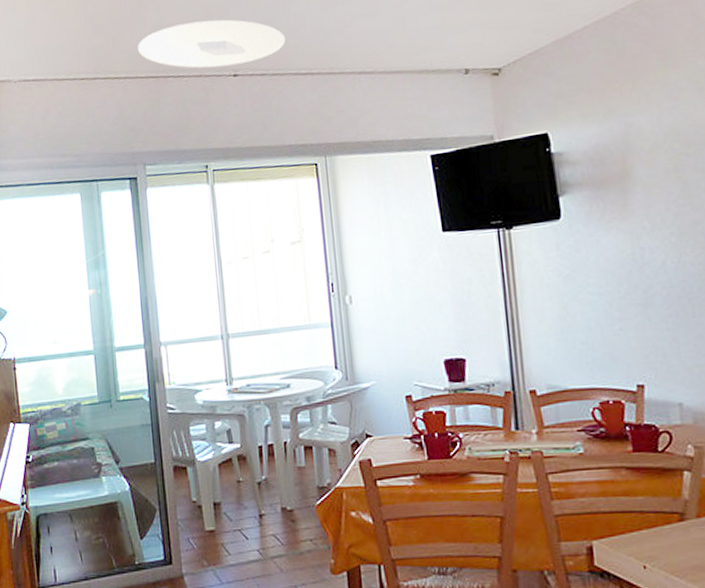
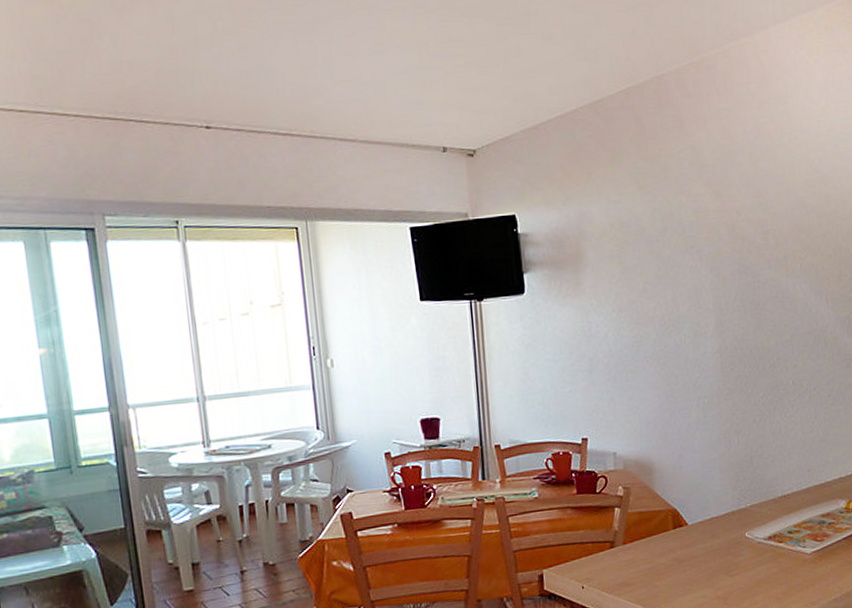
ceiling light: present [138,19,286,69] -> none [91,63,264,117]

